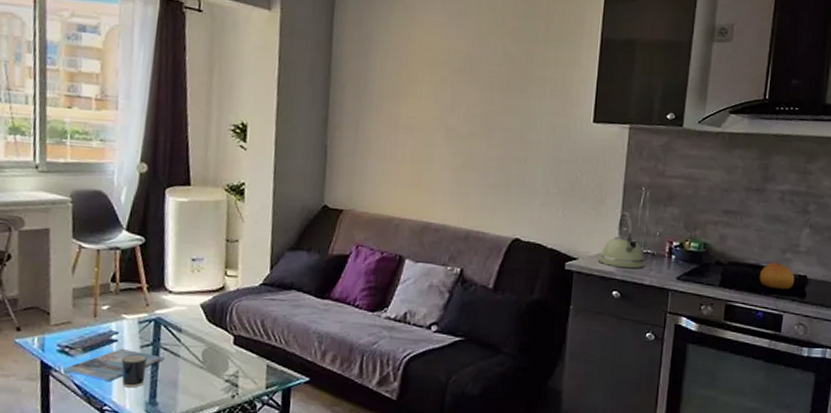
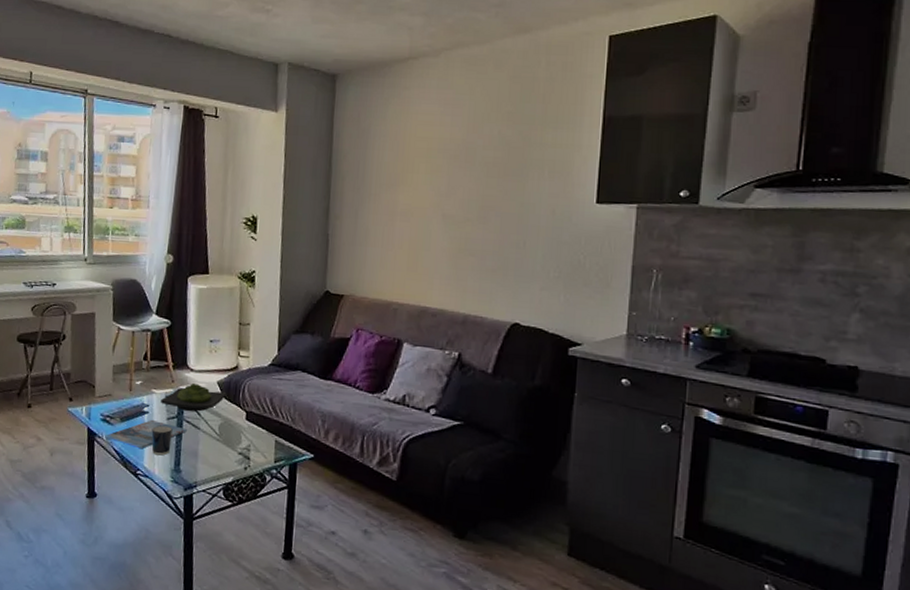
wasabi: none [133,306,212,337] -> present [161,382,227,412]
kettle: present [598,212,646,269] -> none [605,296,659,356]
fruit: present [759,262,795,292] -> none [796,351,843,385]

